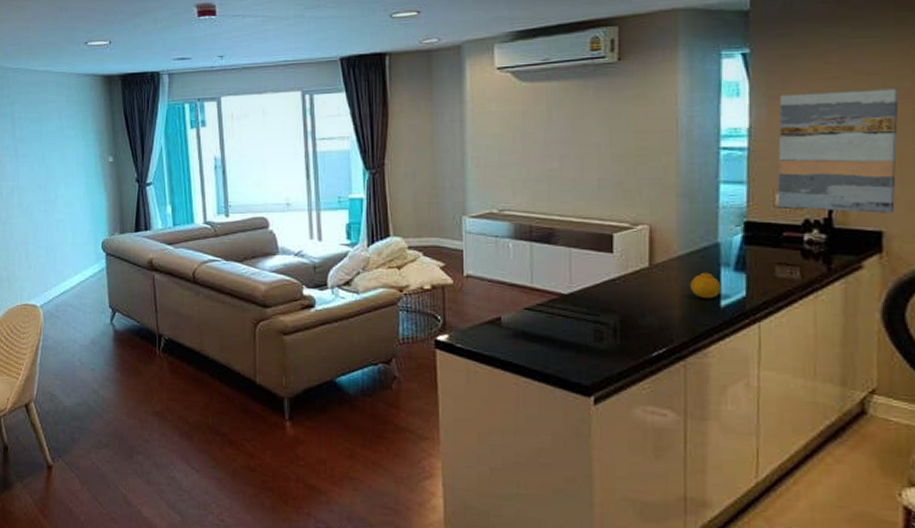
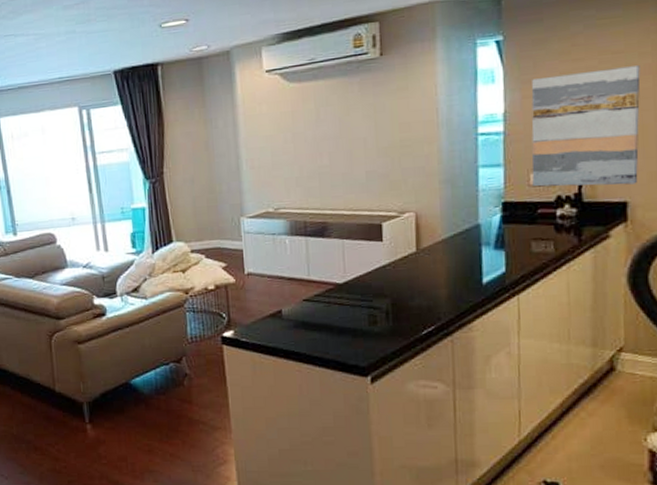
fruit: present [689,272,721,298] -> none [454,252,483,277]

